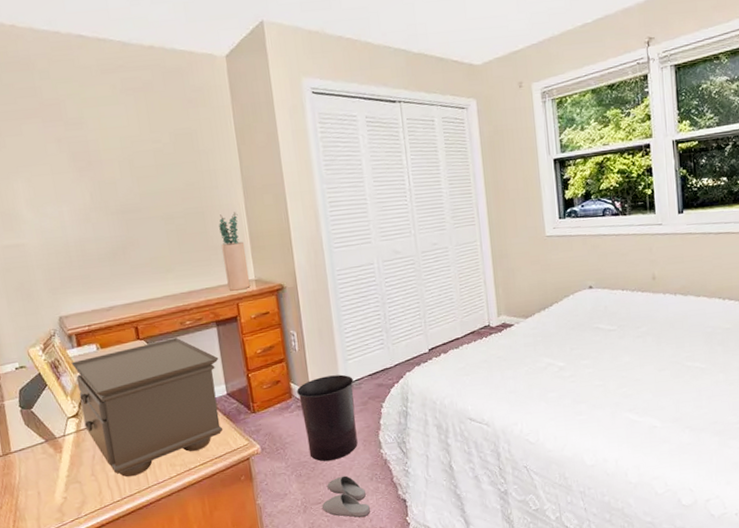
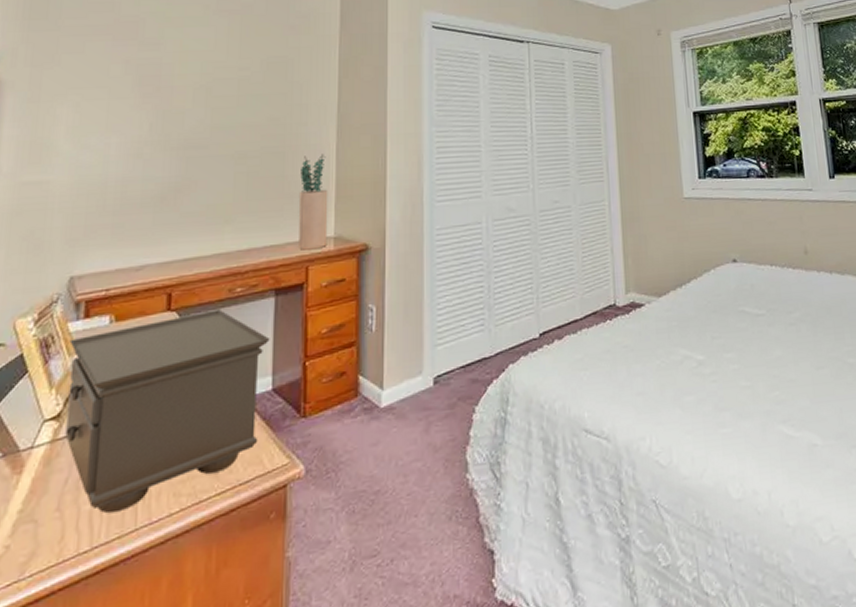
waste bin: present [297,374,358,461] -> none [366,365,441,491]
slippers: present [322,475,370,518] -> none [378,512,443,579]

